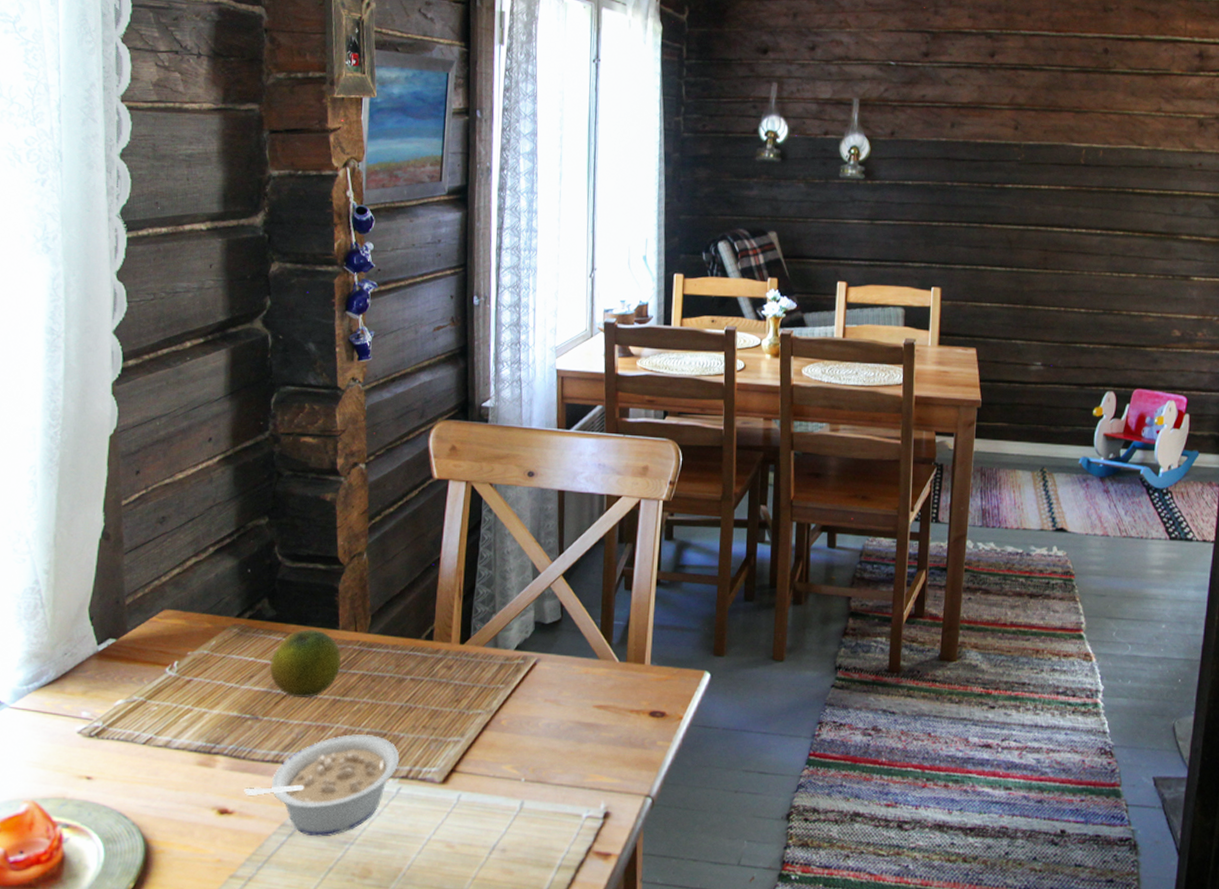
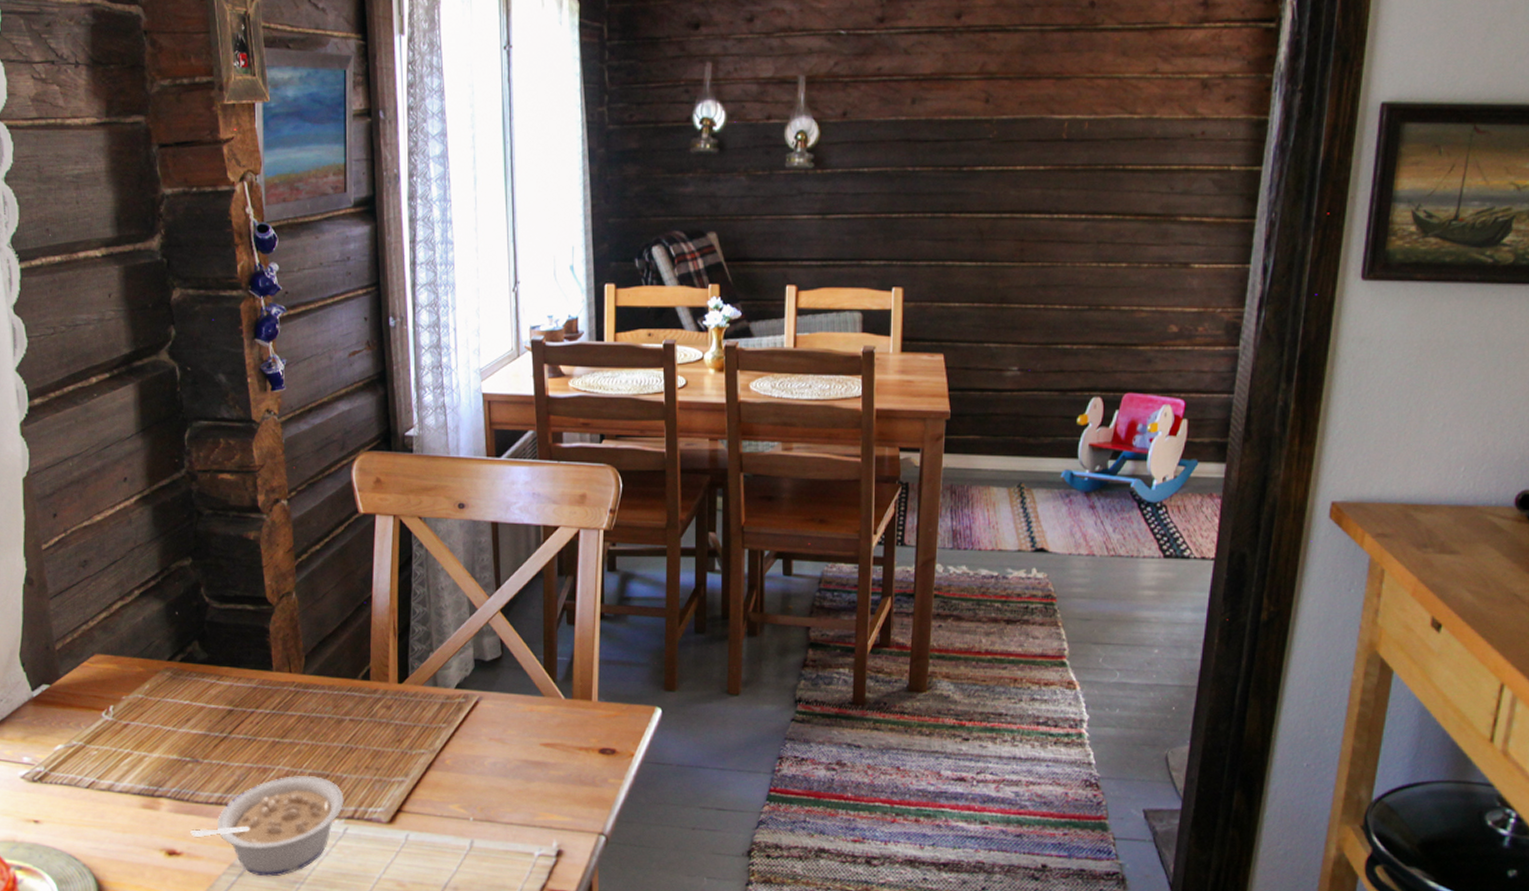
fruit: present [270,629,341,698] -> none [206,671,277,740]

